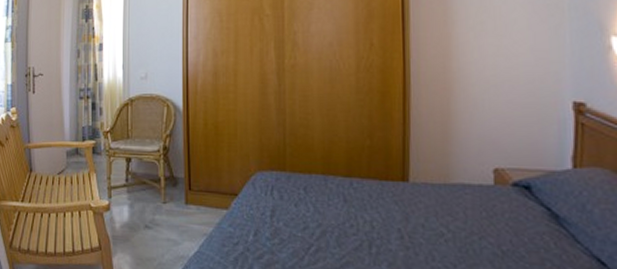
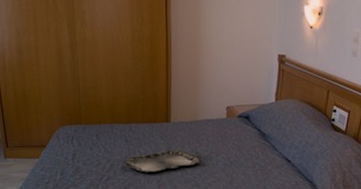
serving tray: none [338,220,454,251] -> present [122,149,200,173]

